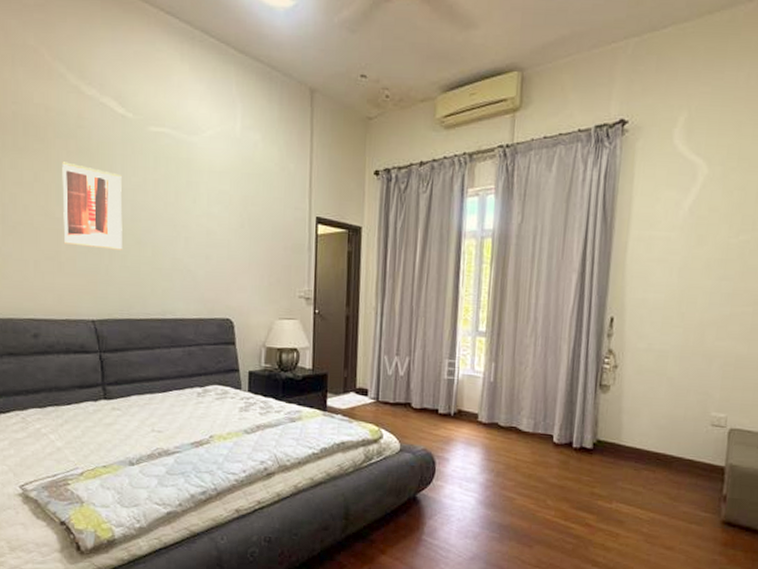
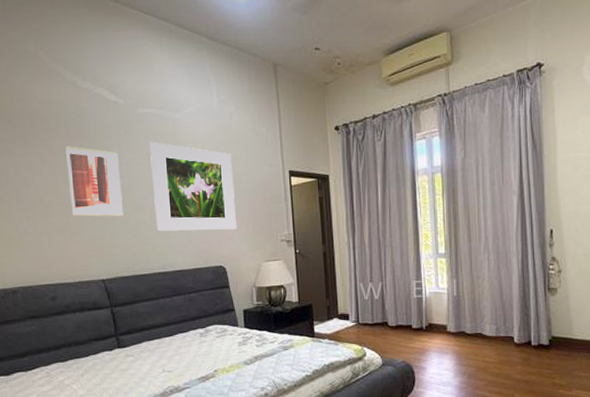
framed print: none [158,166,252,279] -> present [149,141,237,232]

